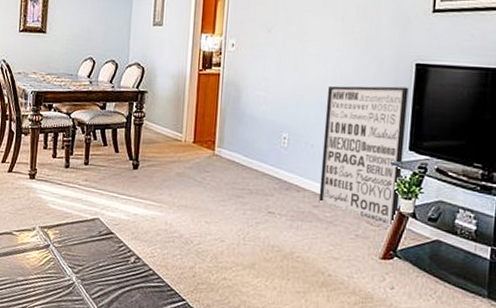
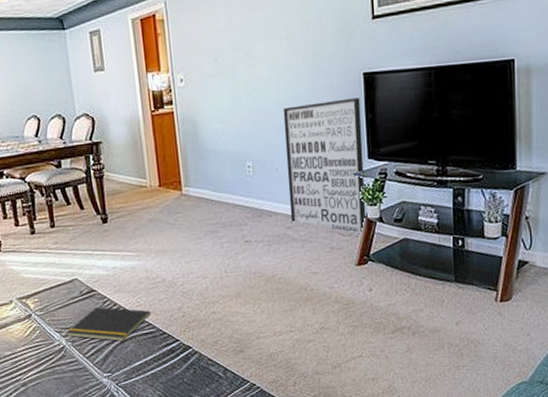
notepad: none [78,250,163,290] -> present [66,307,152,342]

